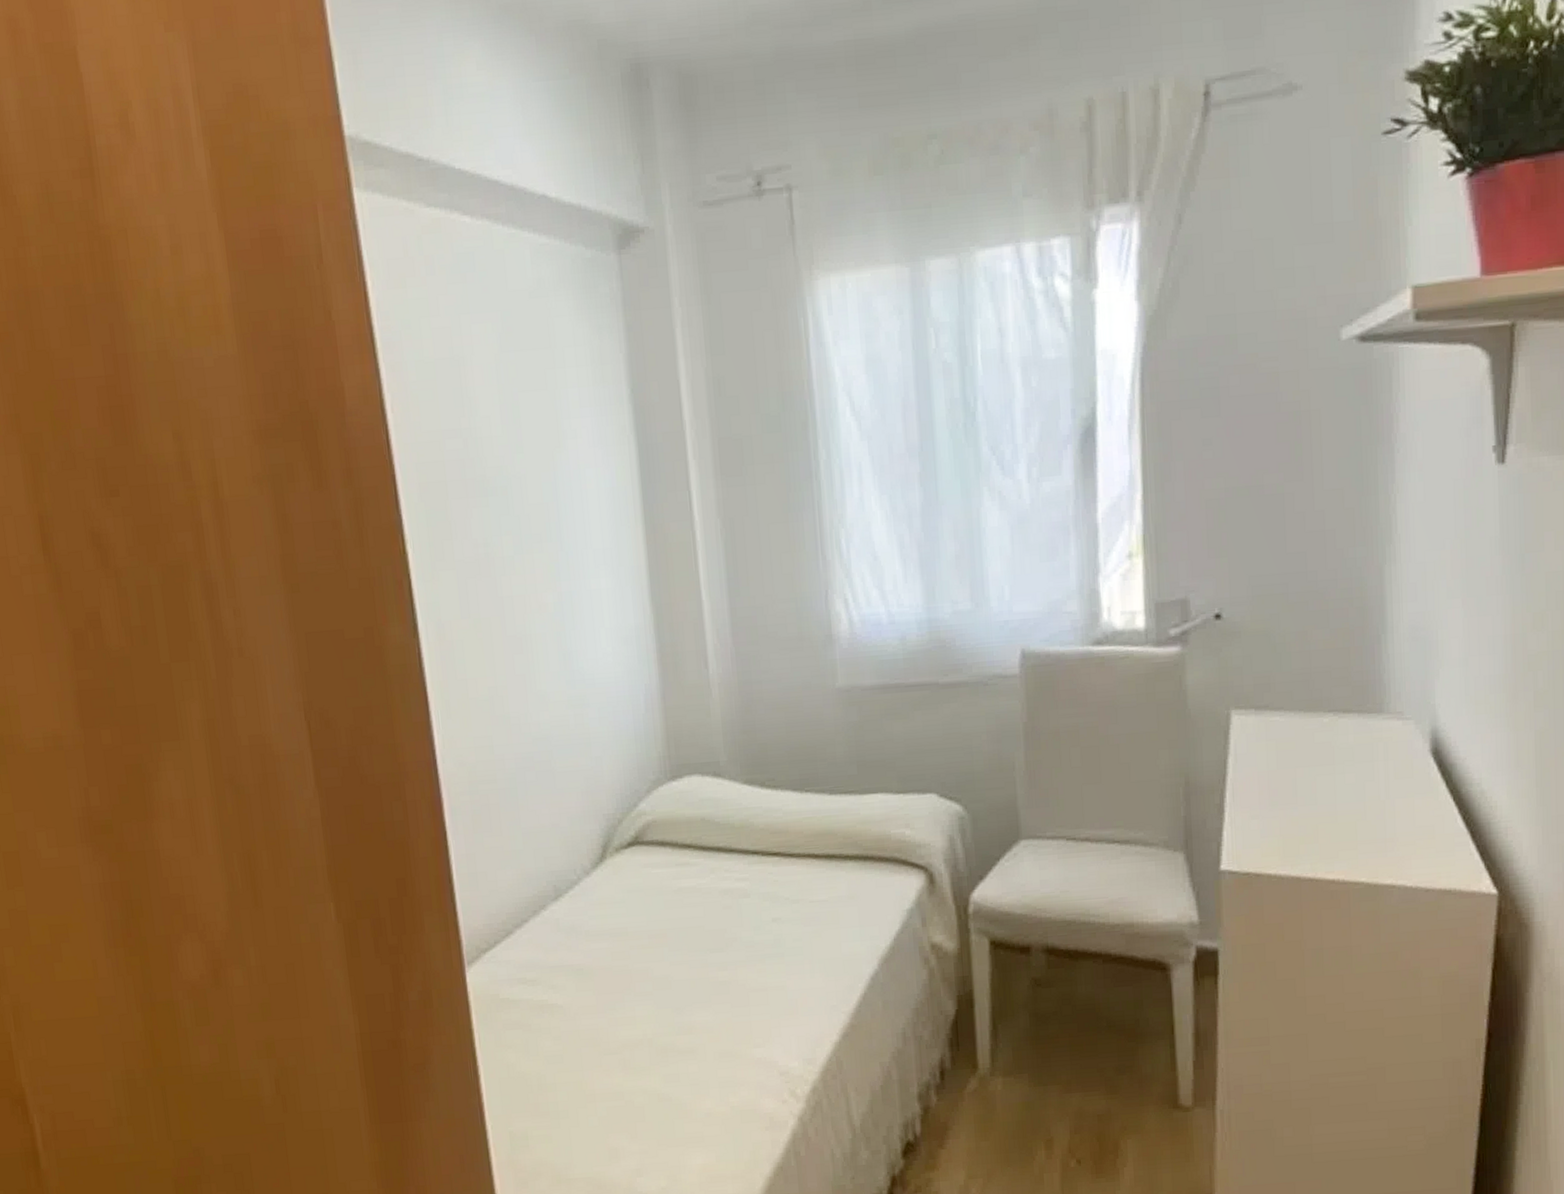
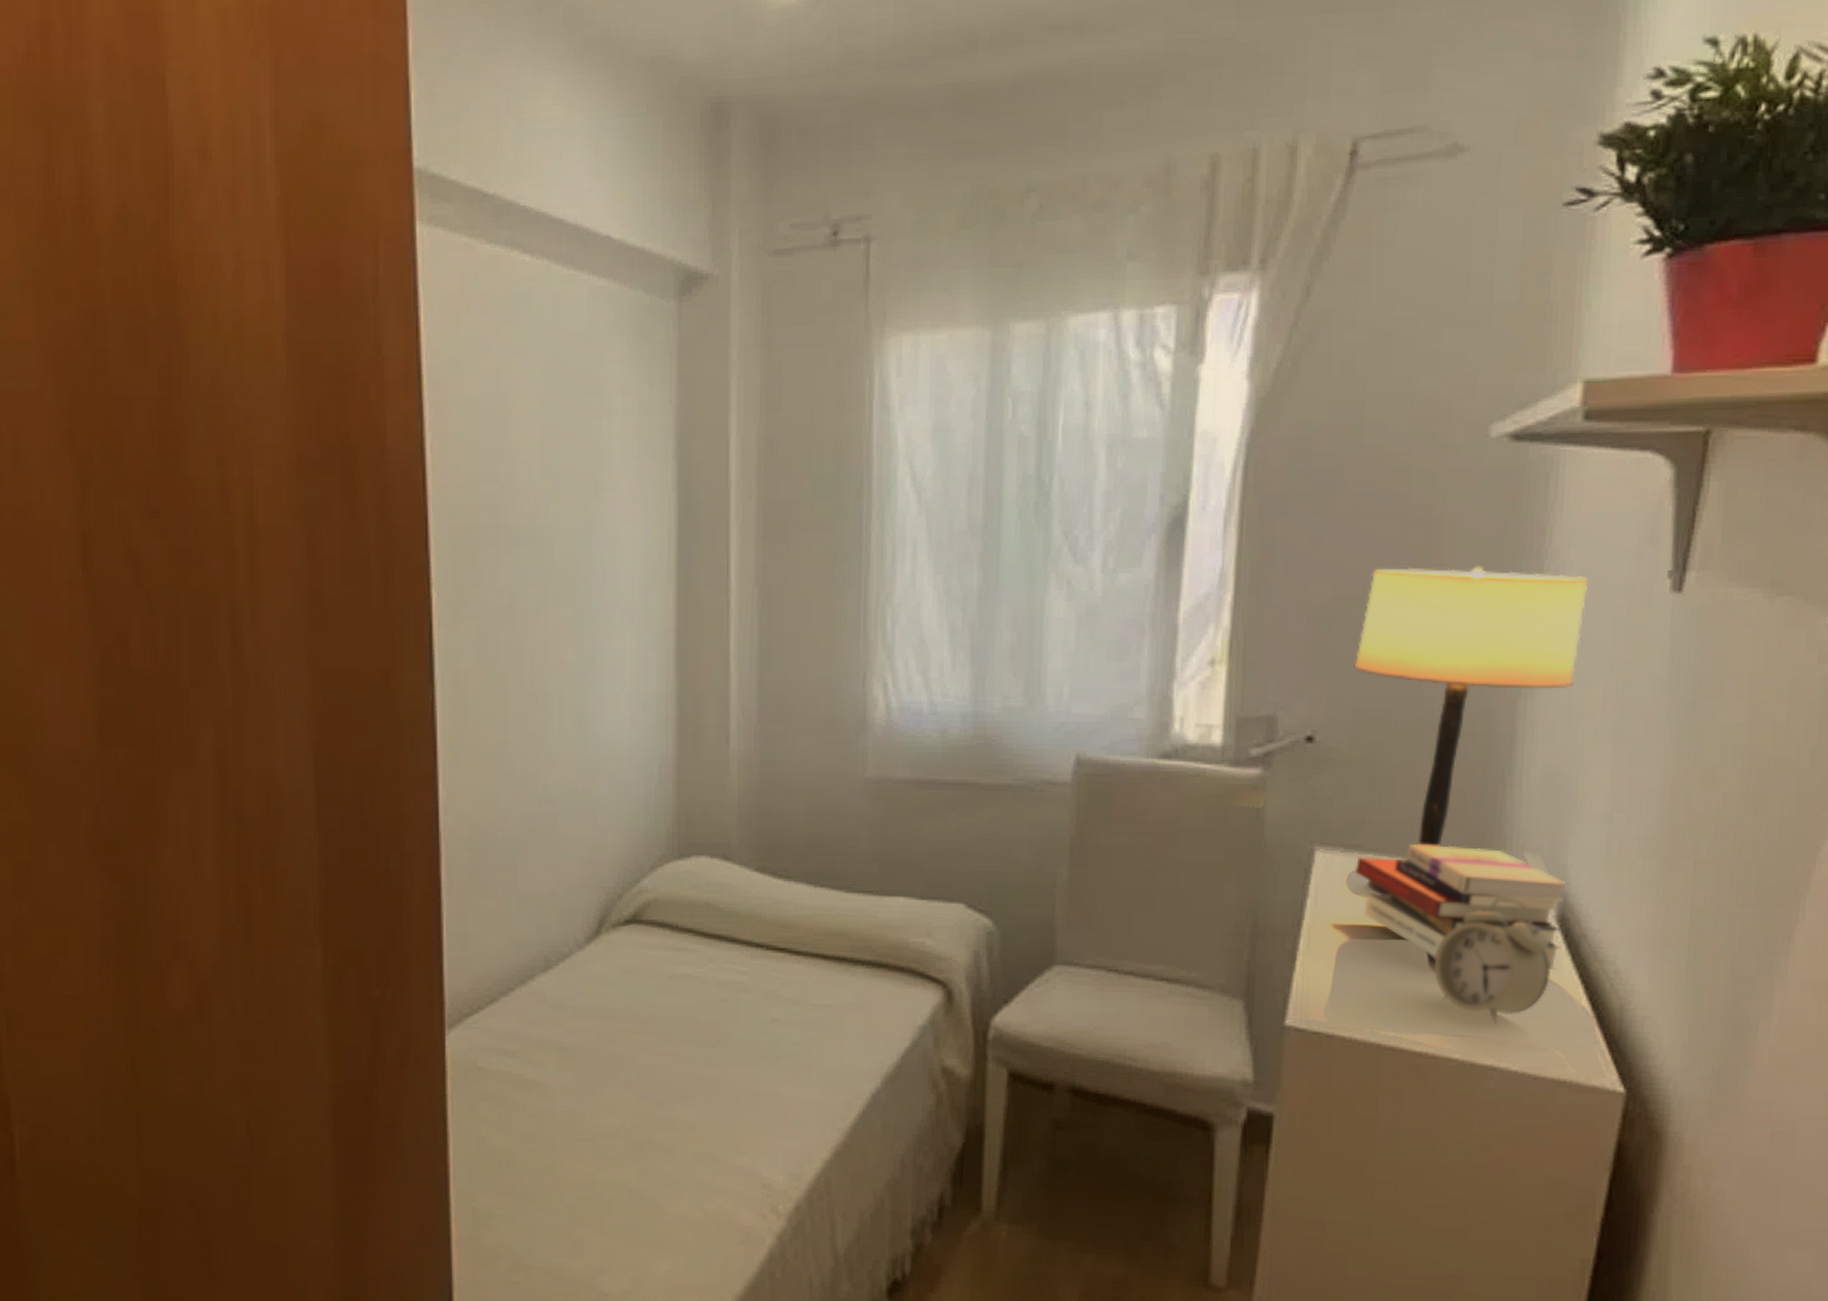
table lamp: none [1248,452,1431,747] -> present [1354,566,1589,895]
books: none [1265,698,1437,801] -> present [1354,844,1568,975]
alarm clock: none [1337,739,1430,849] -> present [1434,898,1550,1025]

